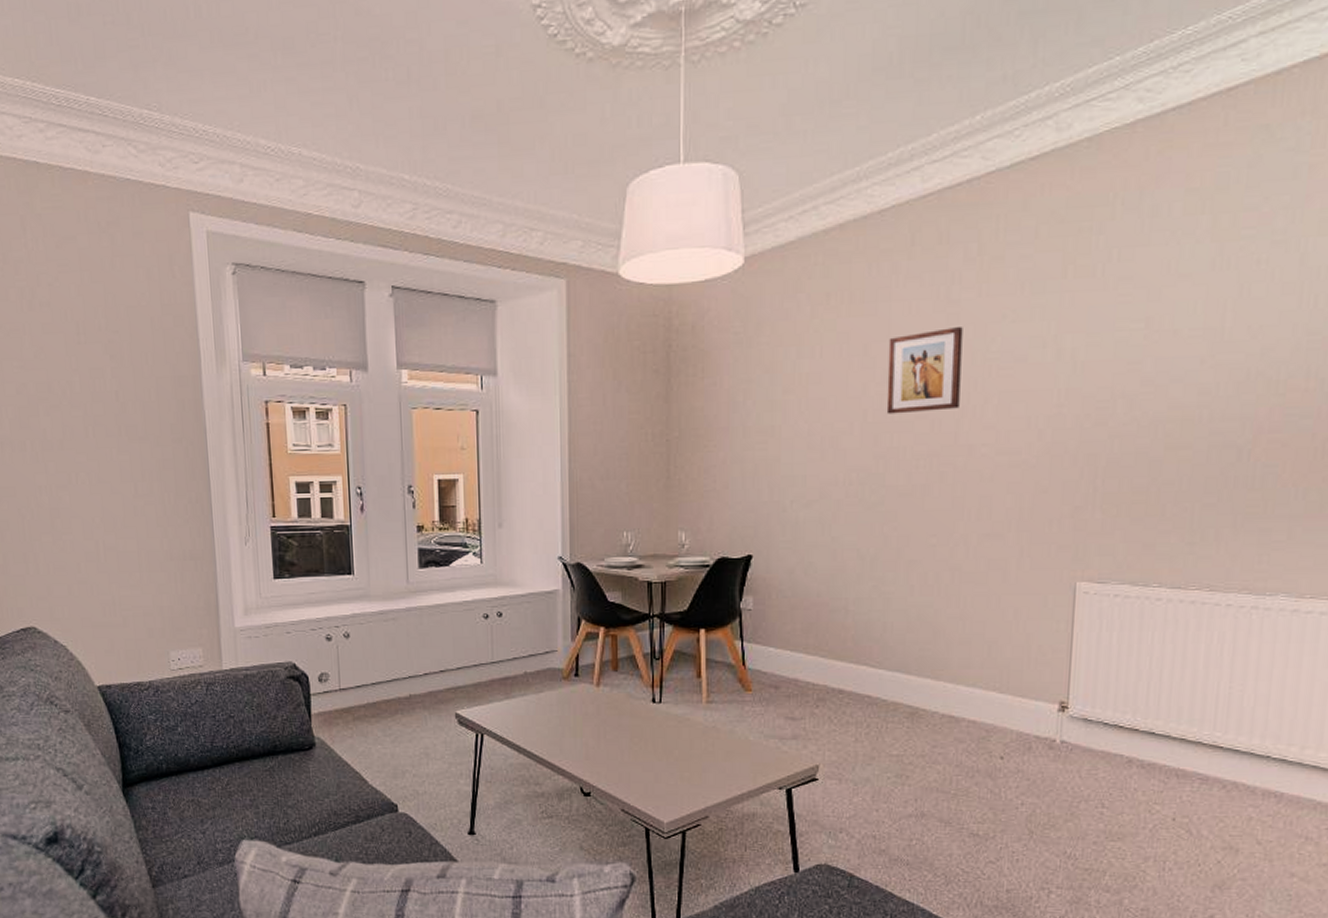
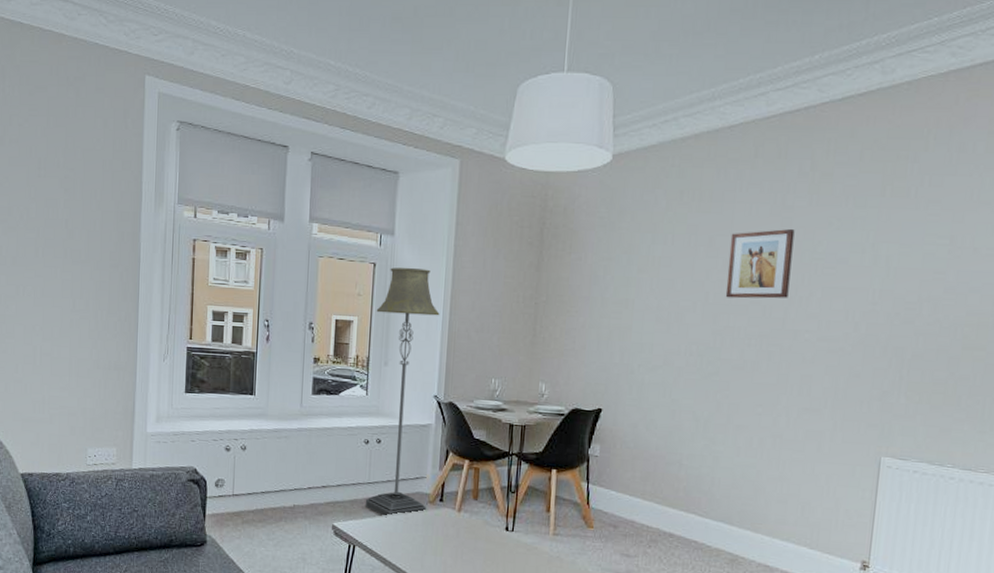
floor lamp: none [483,411,560,700] -> present [365,267,440,518]

